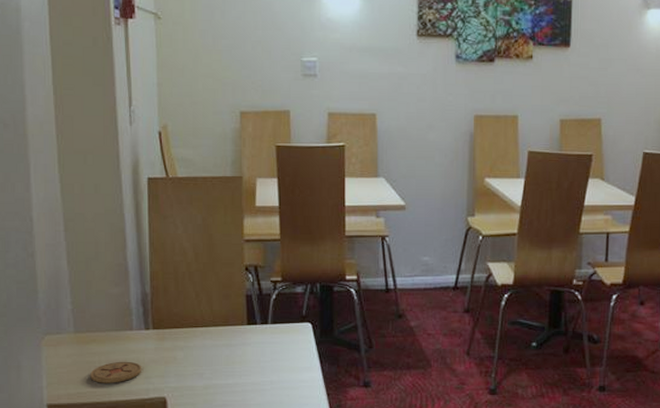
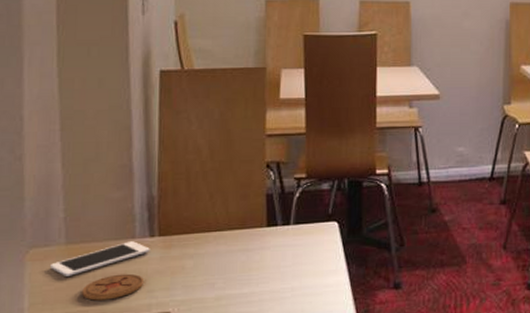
cell phone: none [62,333,146,361] -> present [49,241,150,276]

